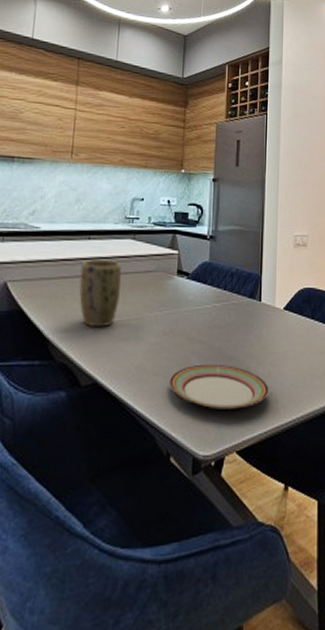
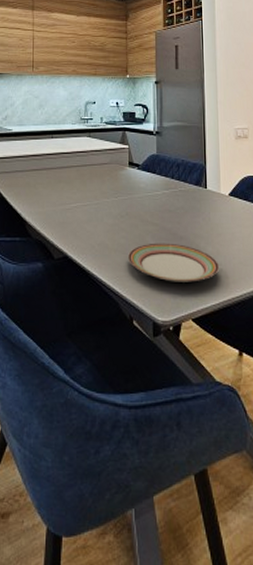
plant pot: present [79,258,122,328] -> none [46,154,82,211]

